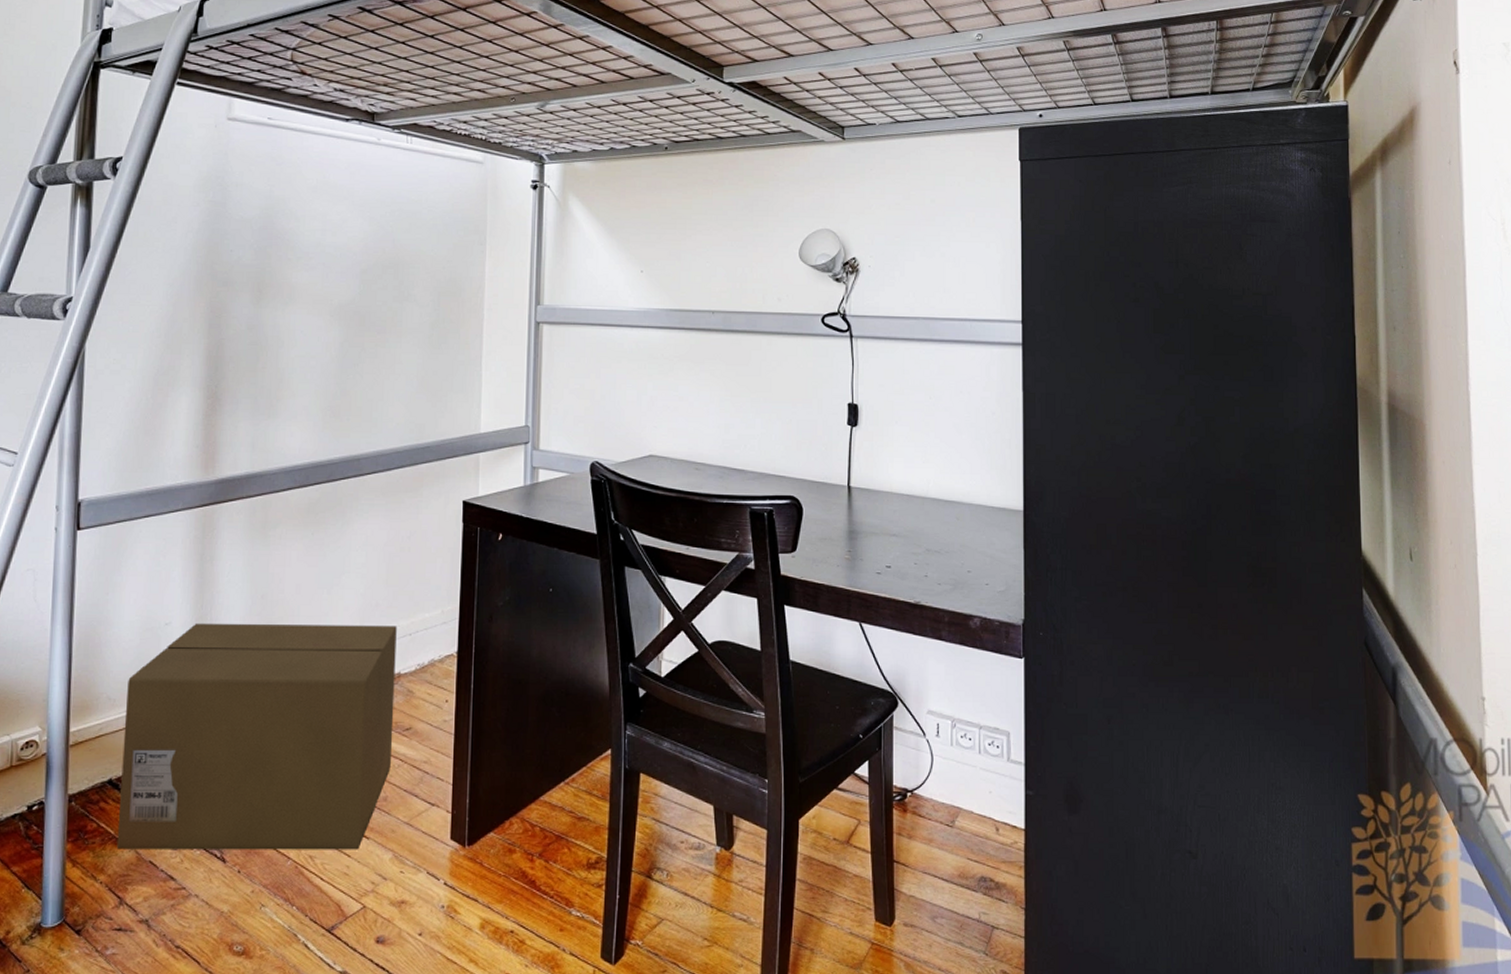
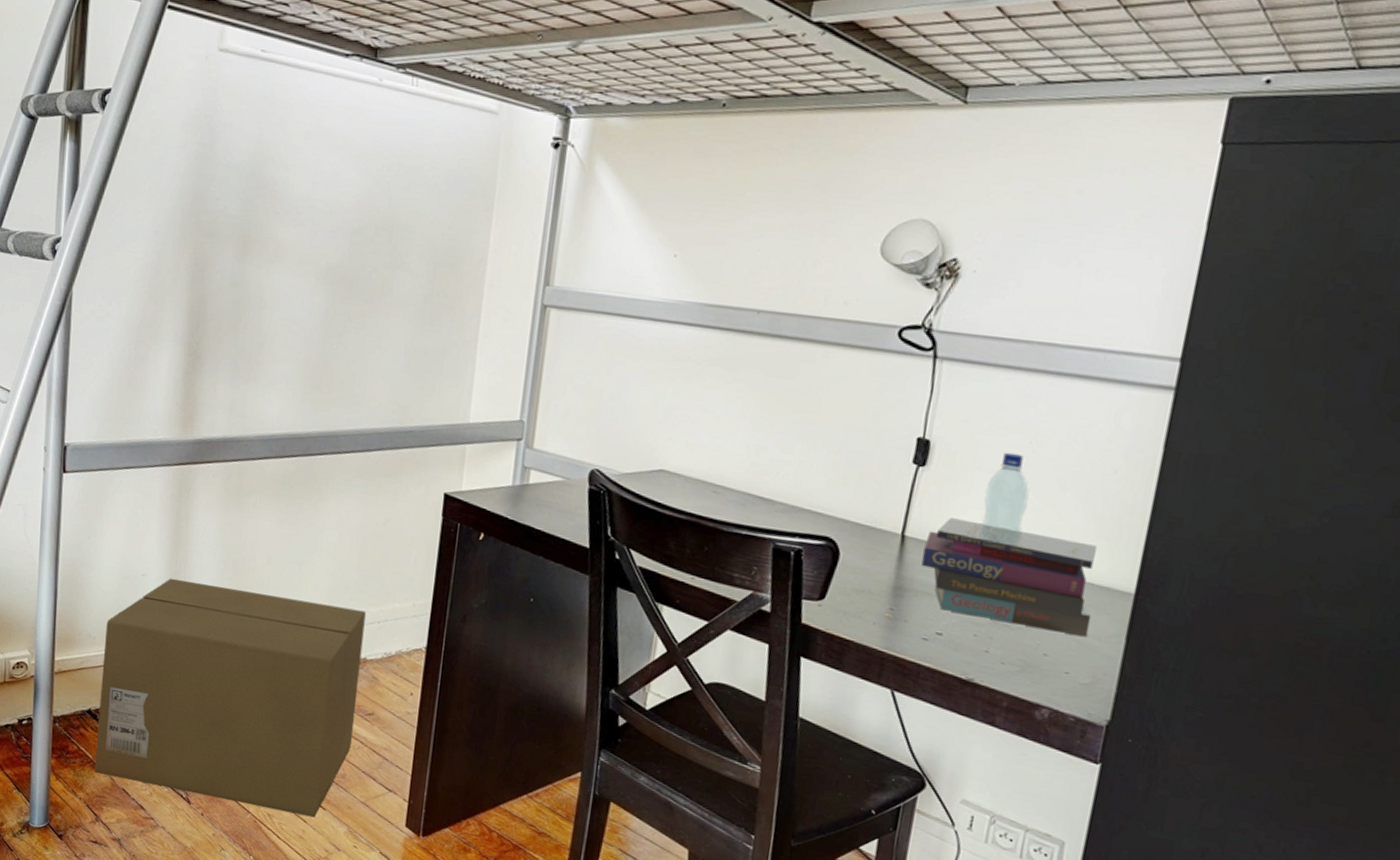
books: none [867,467,997,551] -> present [921,518,1097,636]
bottle: none [904,407,936,471] -> present [981,452,1030,532]

